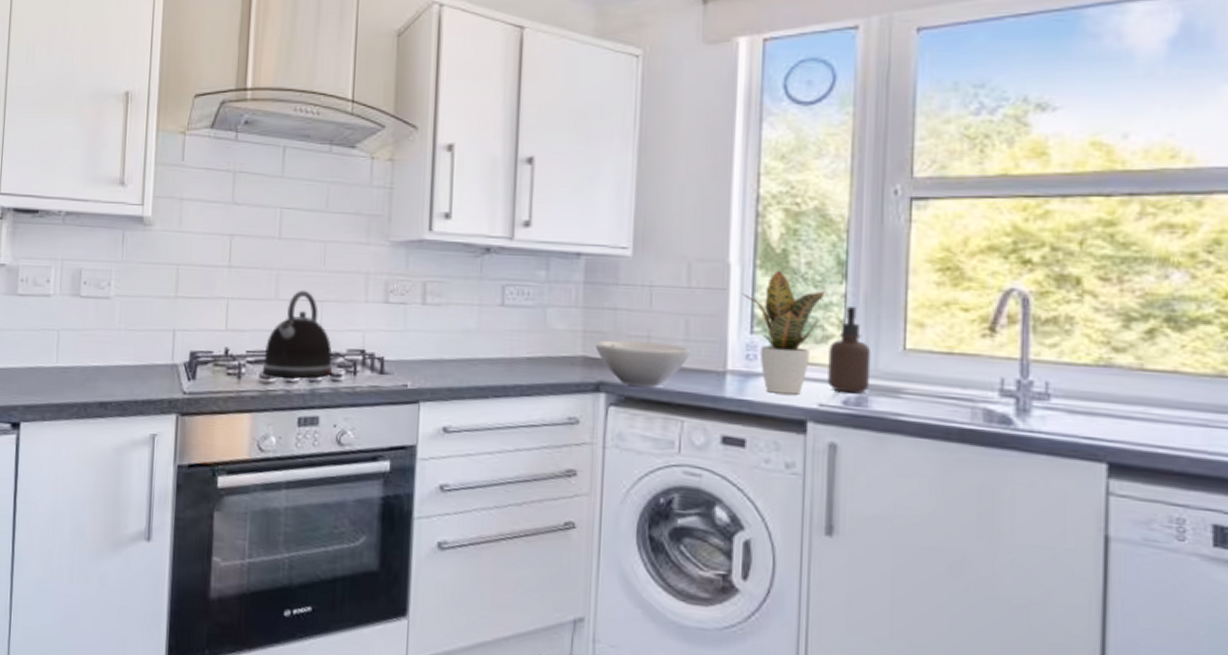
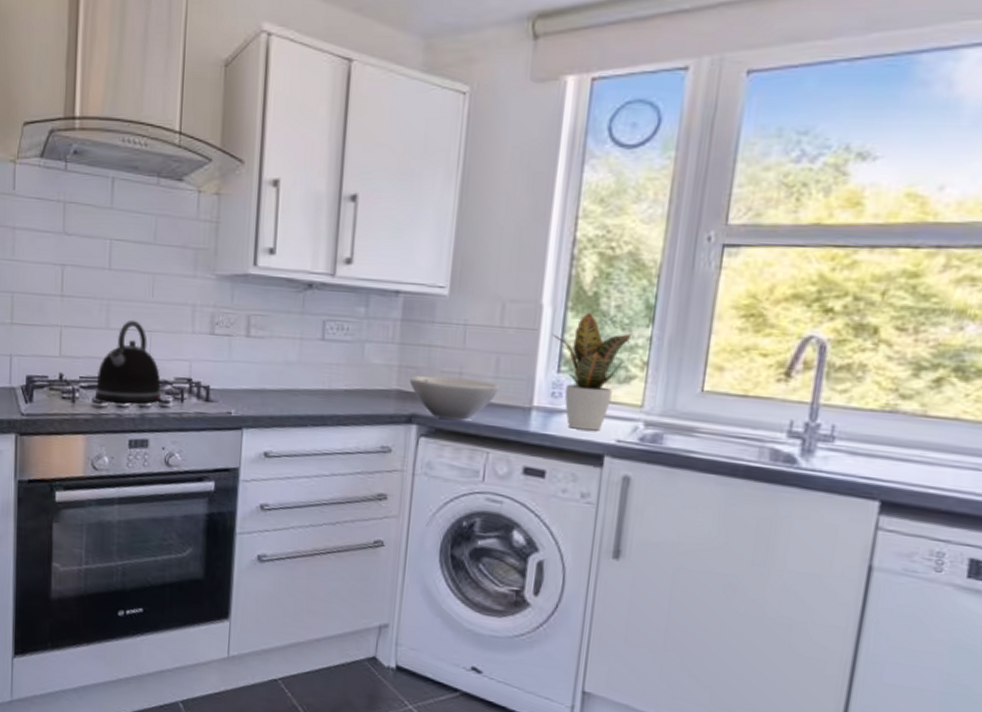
soap dispenser: present [826,305,871,394] -> none [626,348,671,432]

